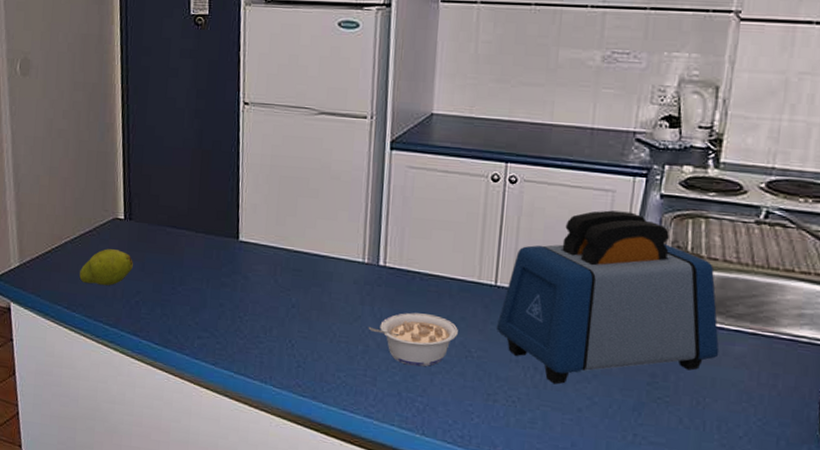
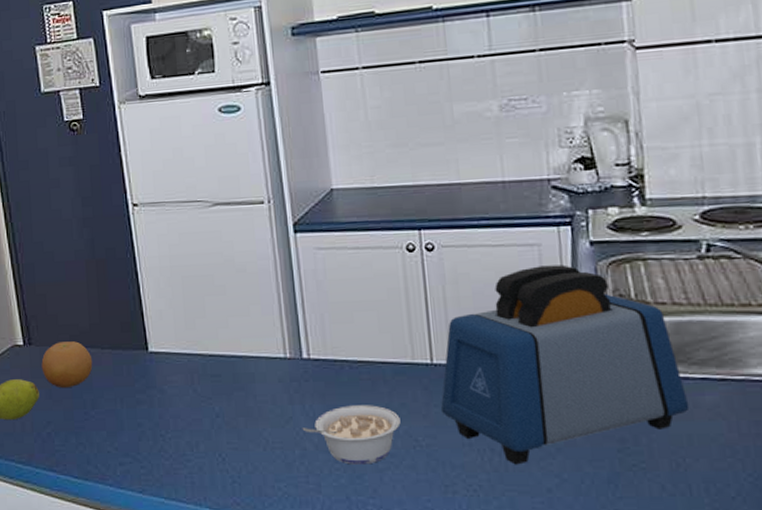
fruit: none [138,221,186,264] -> present [41,341,93,389]

